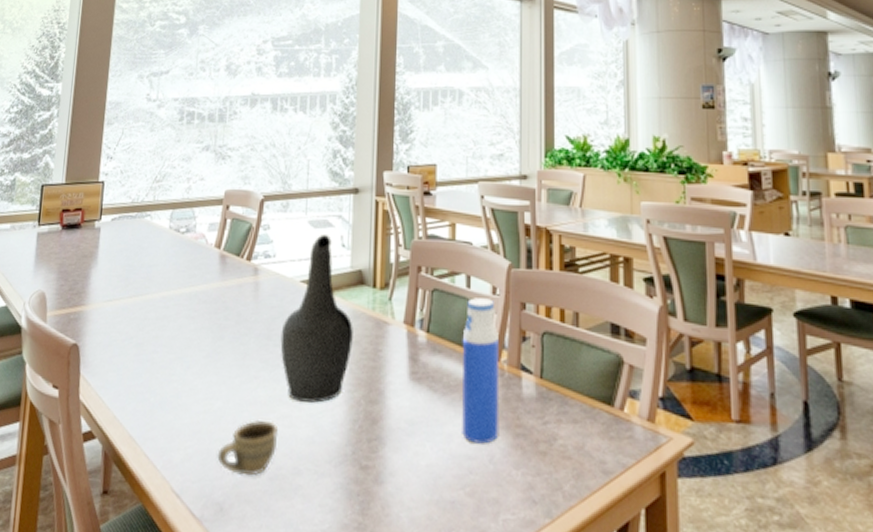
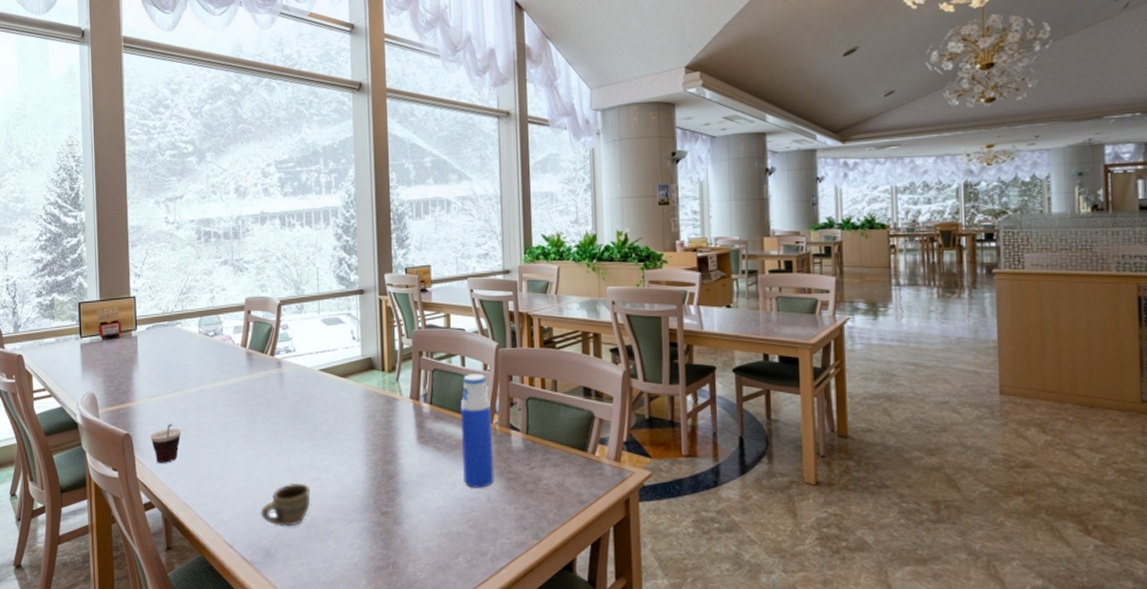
cup: none [100,335,137,384] -> present [150,424,182,463]
decorative vase: present [280,235,353,403] -> none [305,330,368,466]

